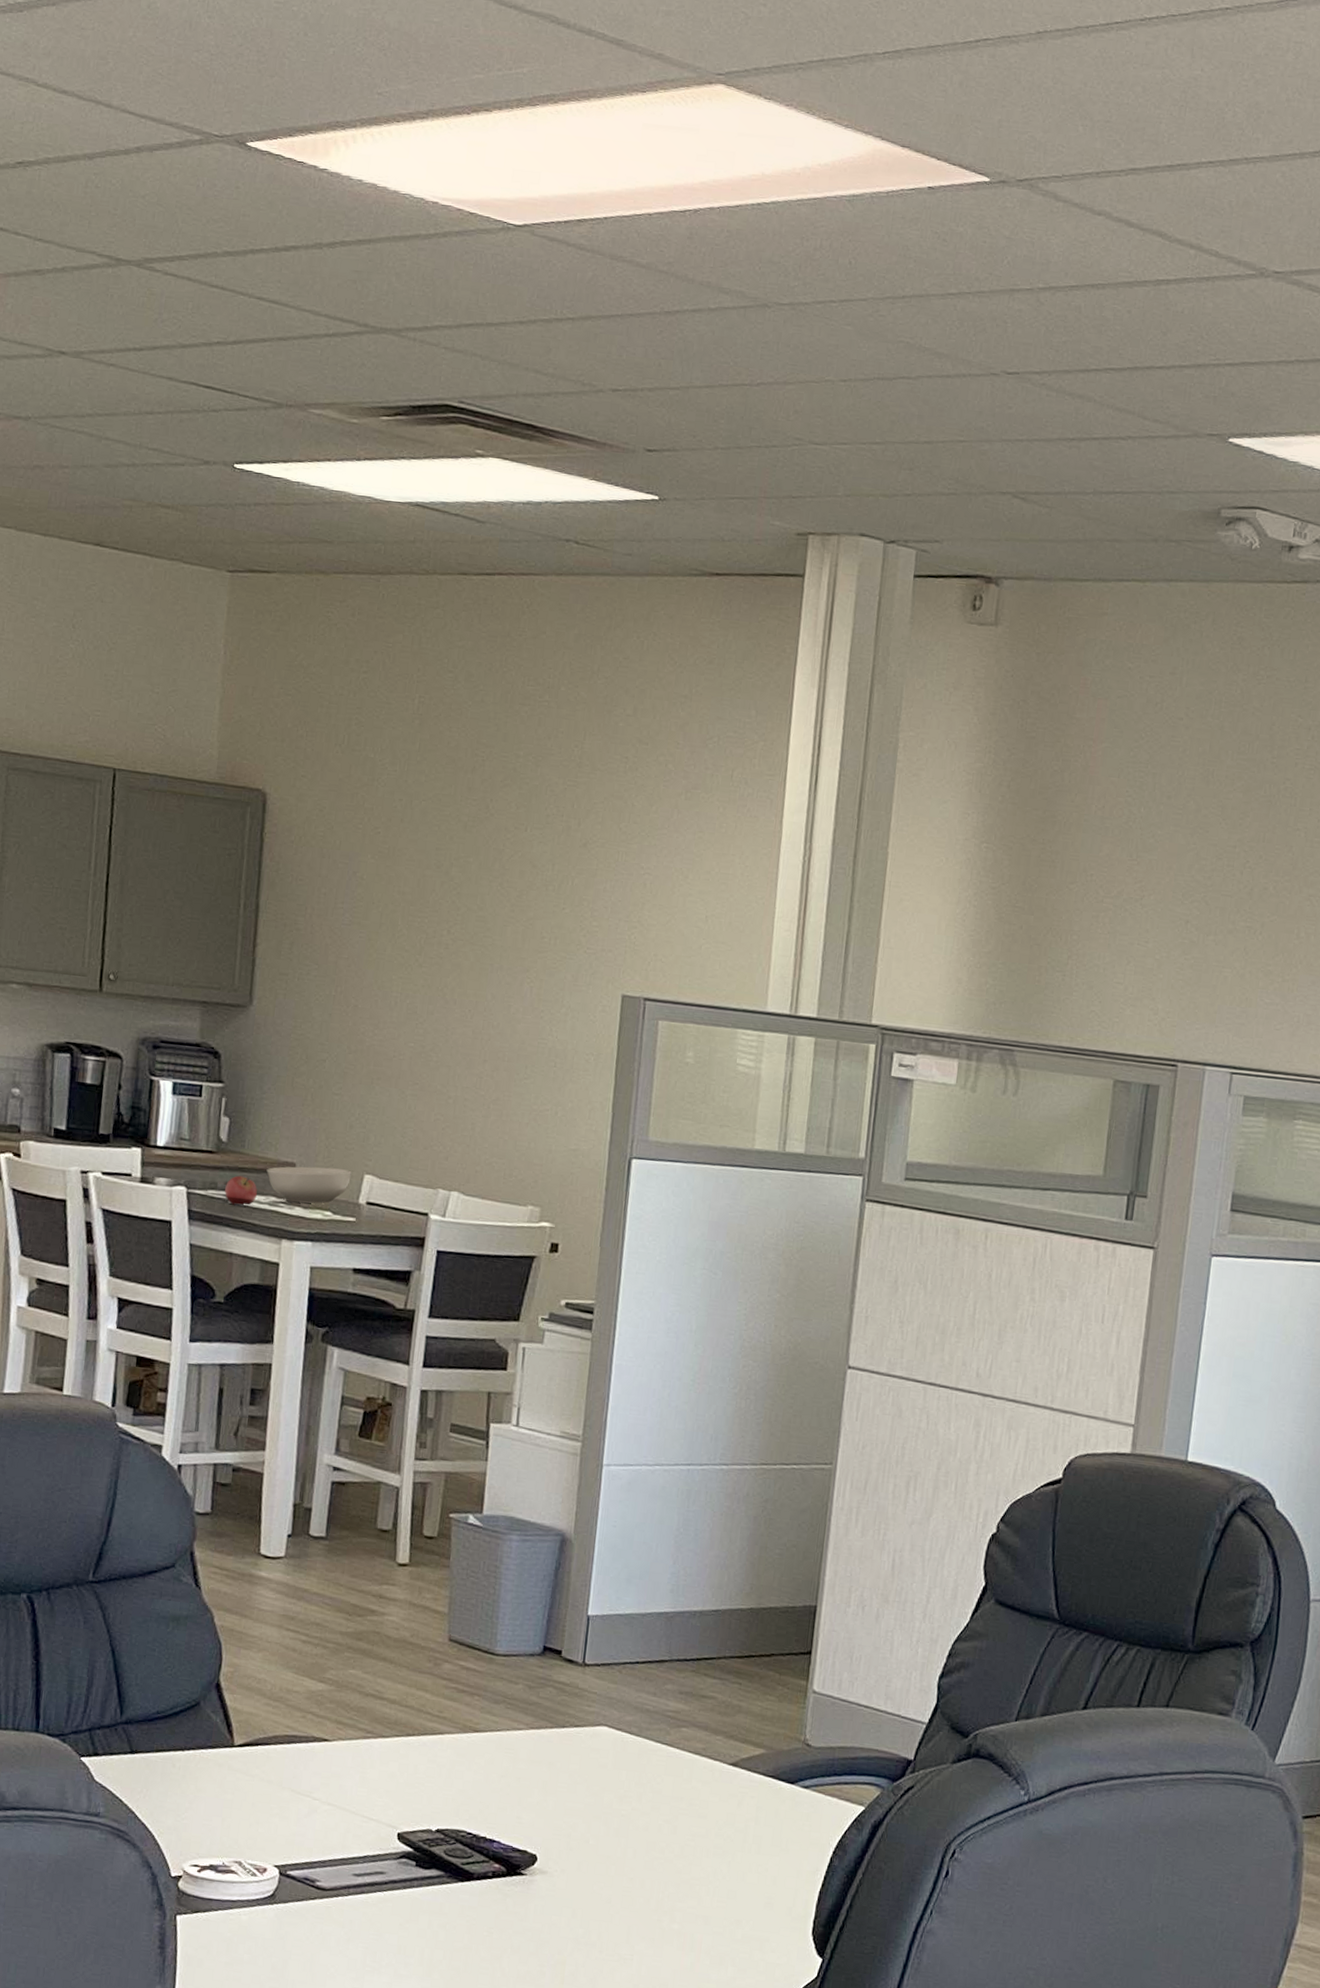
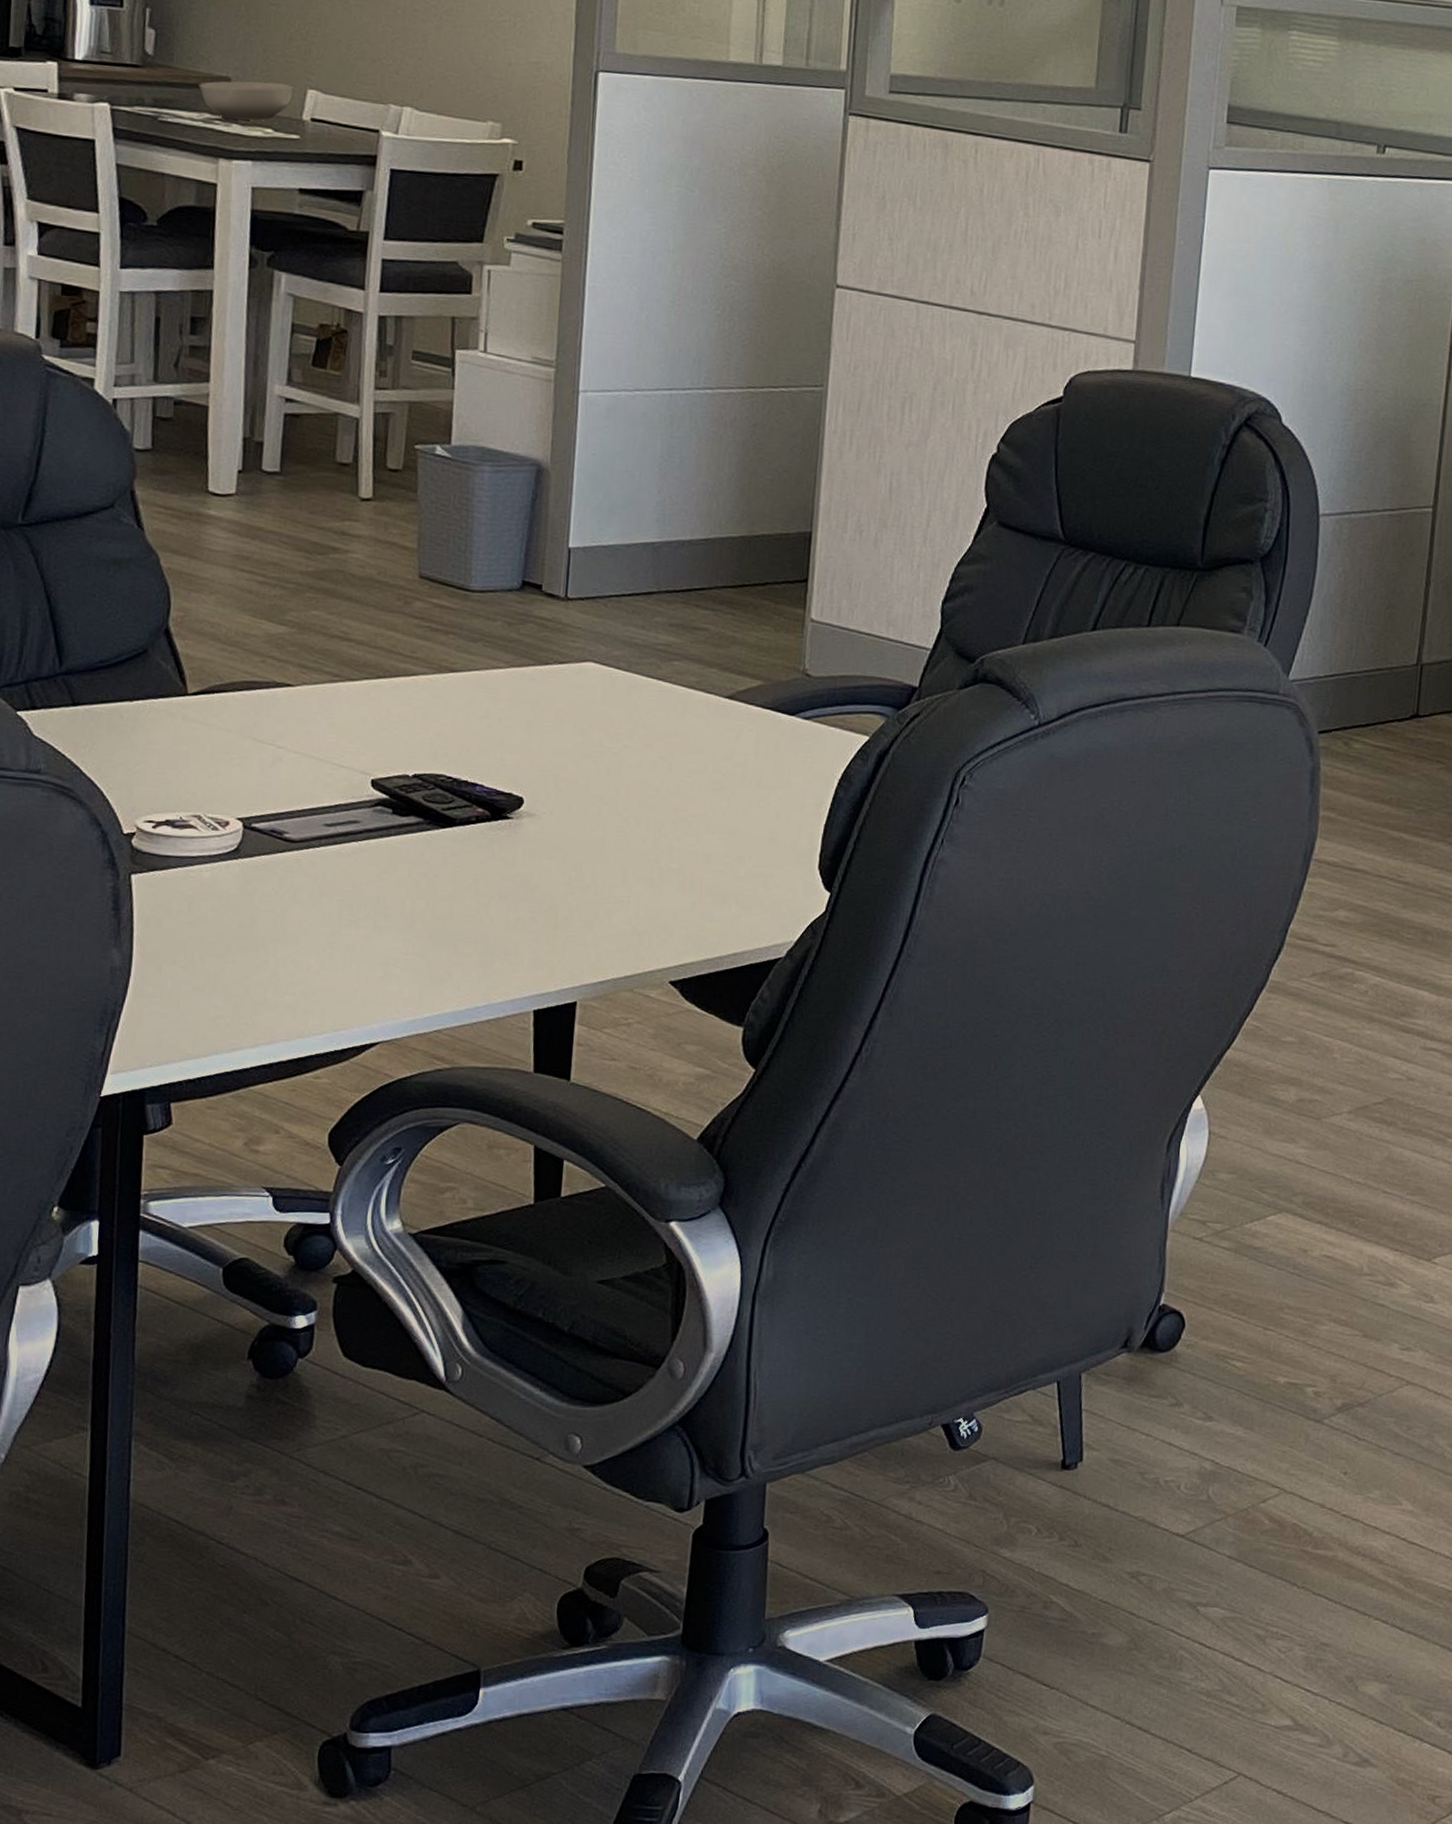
fruit: present [225,1175,258,1208] -> none [153,91,190,125]

